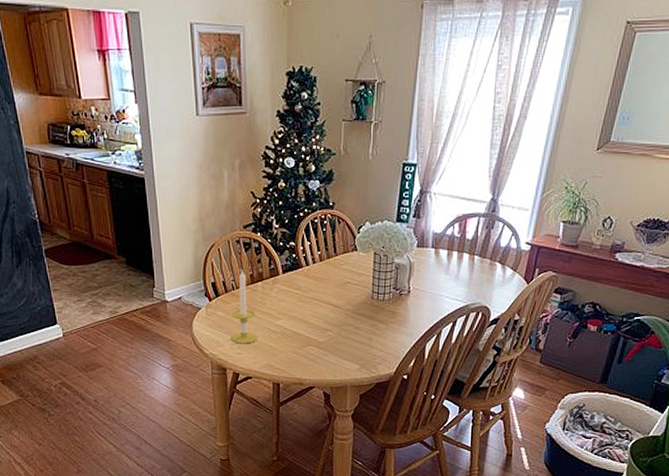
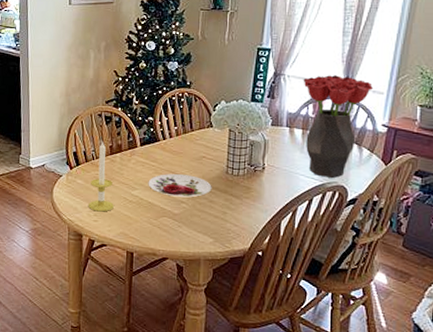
plate: none [292,302,358,325] -> present [148,174,212,198]
bouquet: none [449,192,519,298] -> present [303,75,374,178]

